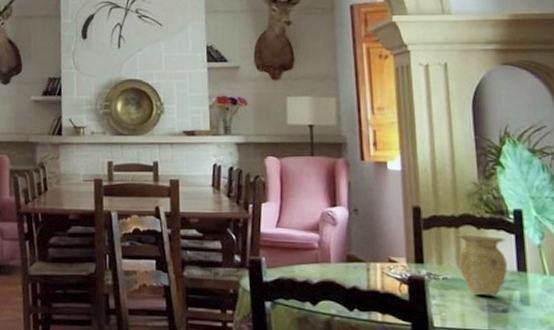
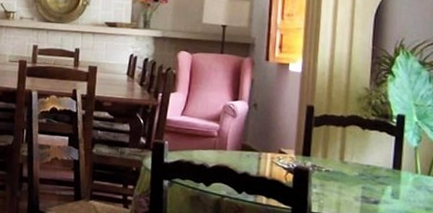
vase: present [456,234,508,295] -> none [340,132,386,189]

